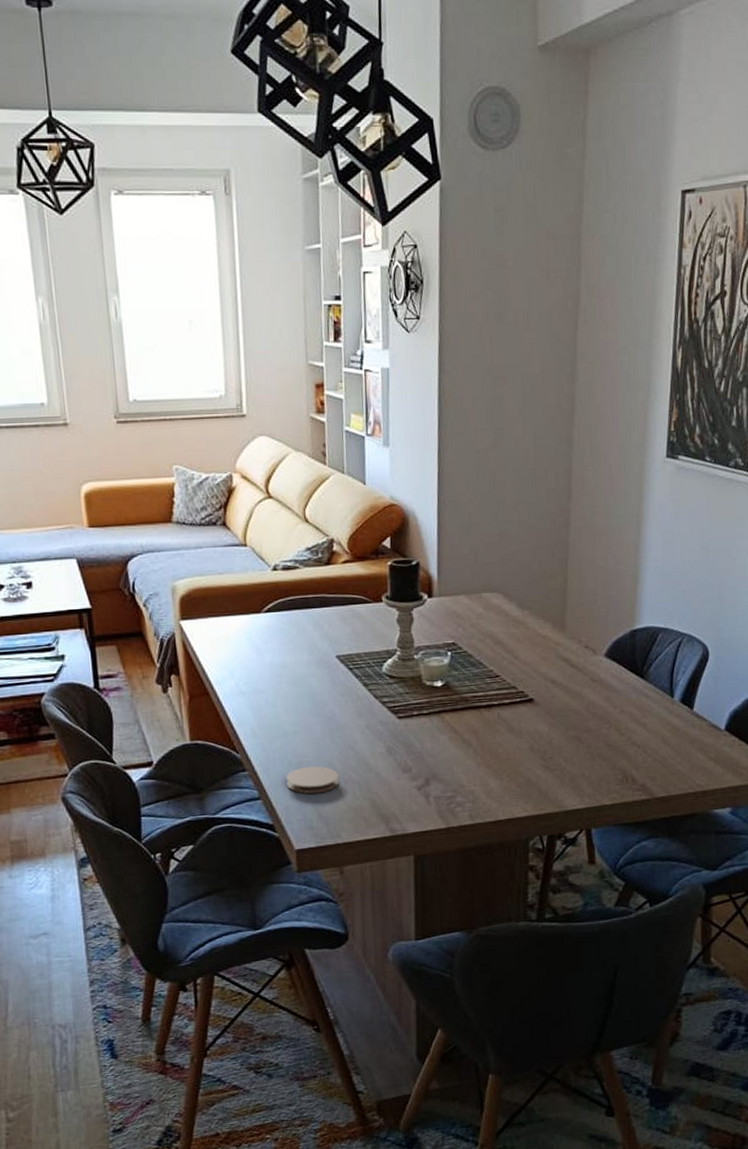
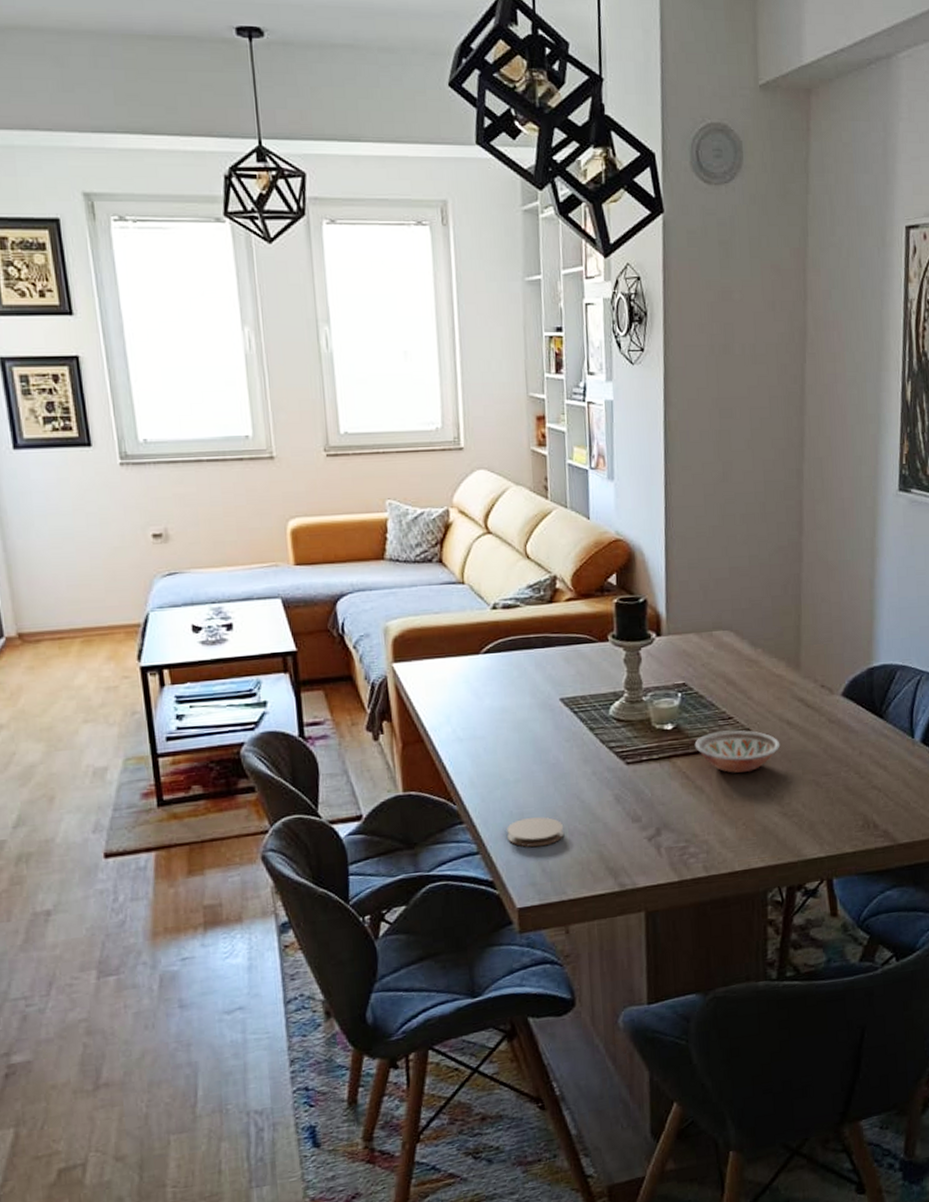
bowl: none [462,687,545,728] -> present [694,730,780,773]

